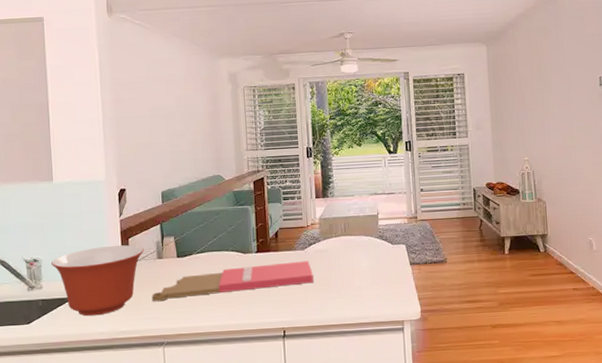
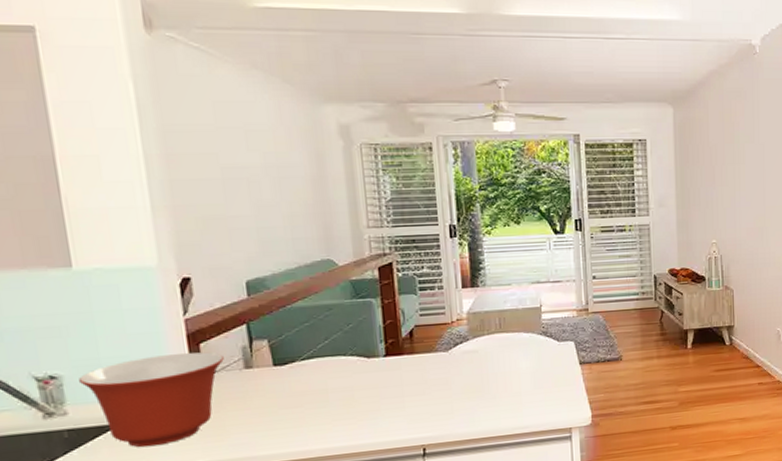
cutting board: present [151,261,313,302] -> none [238,364,461,424]

